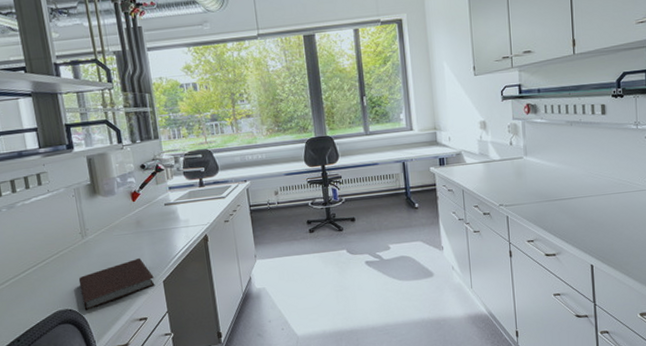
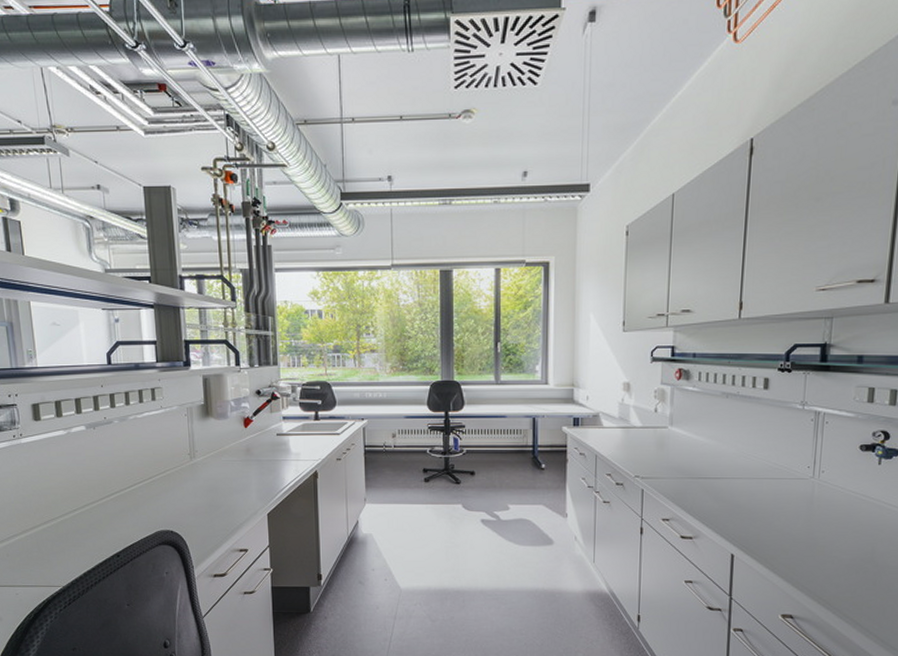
notebook: present [78,257,155,311] -> none [183,486,259,535]

